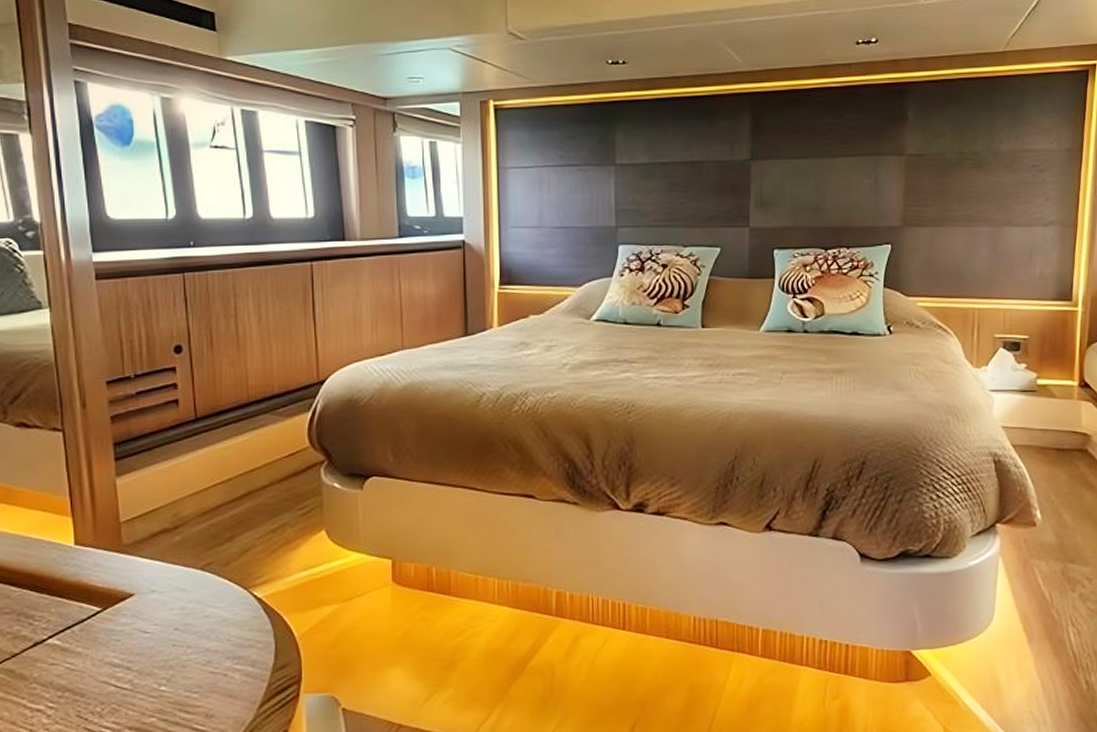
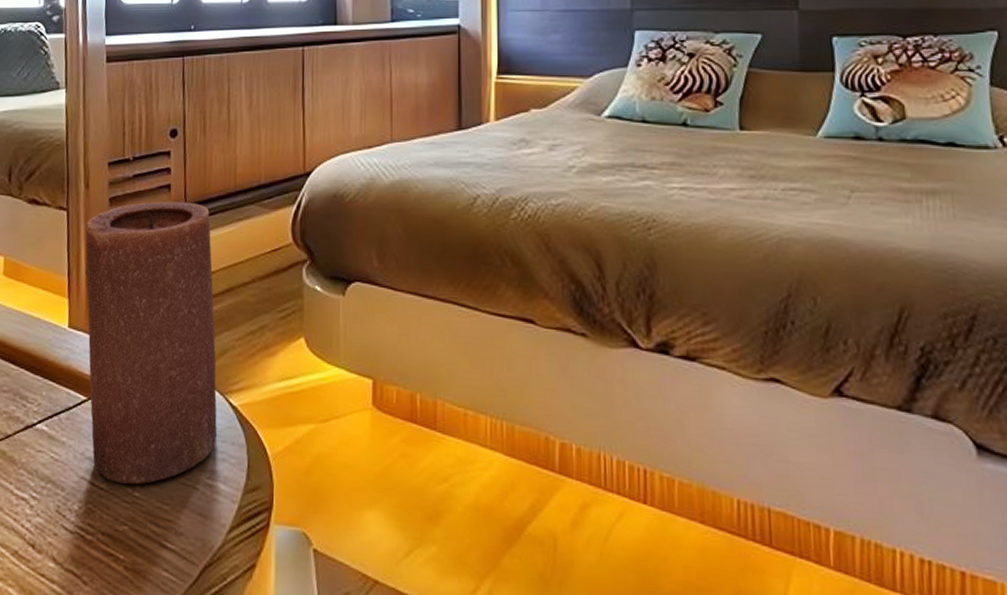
candle: none [86,415,242,681] -> present [85,201,217,485]

